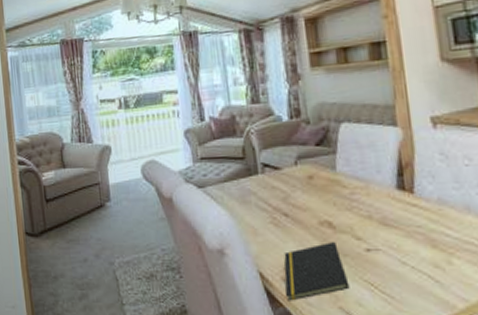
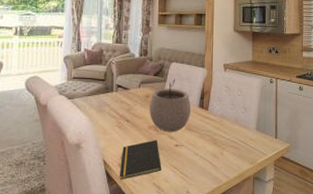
plant pot: none [315,148,385,230] -> present [149,79,192,132]

